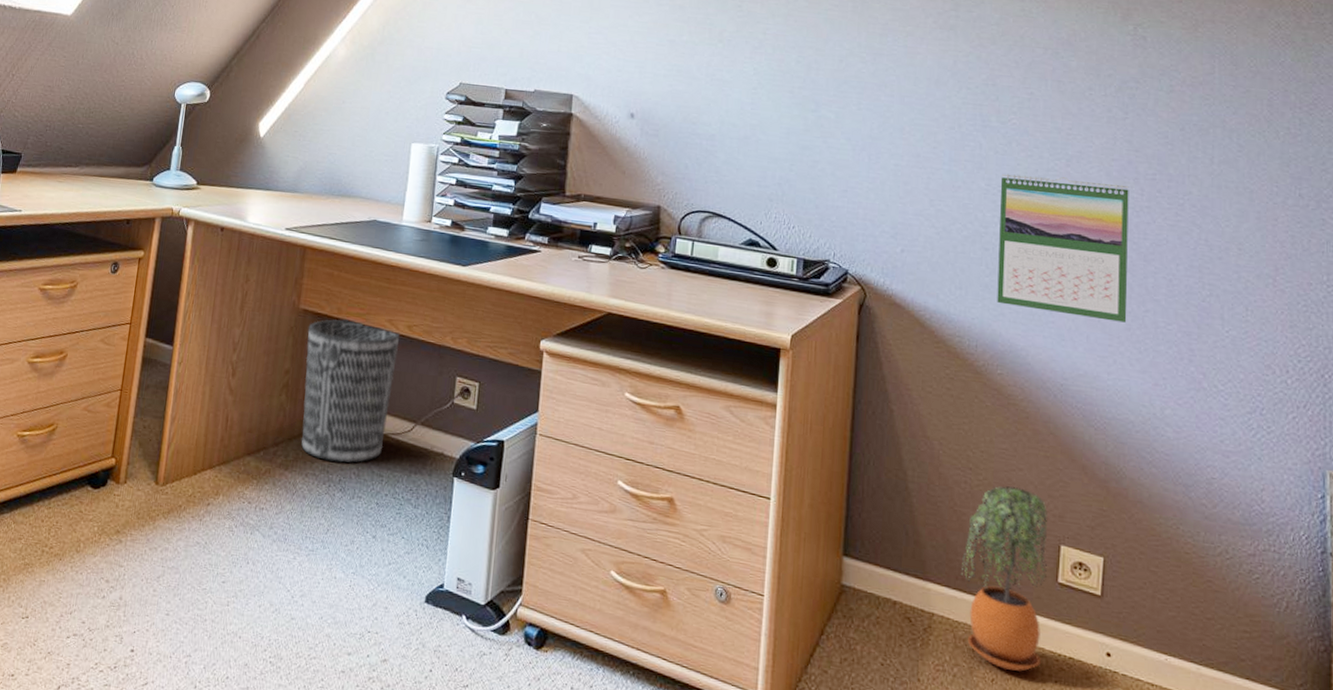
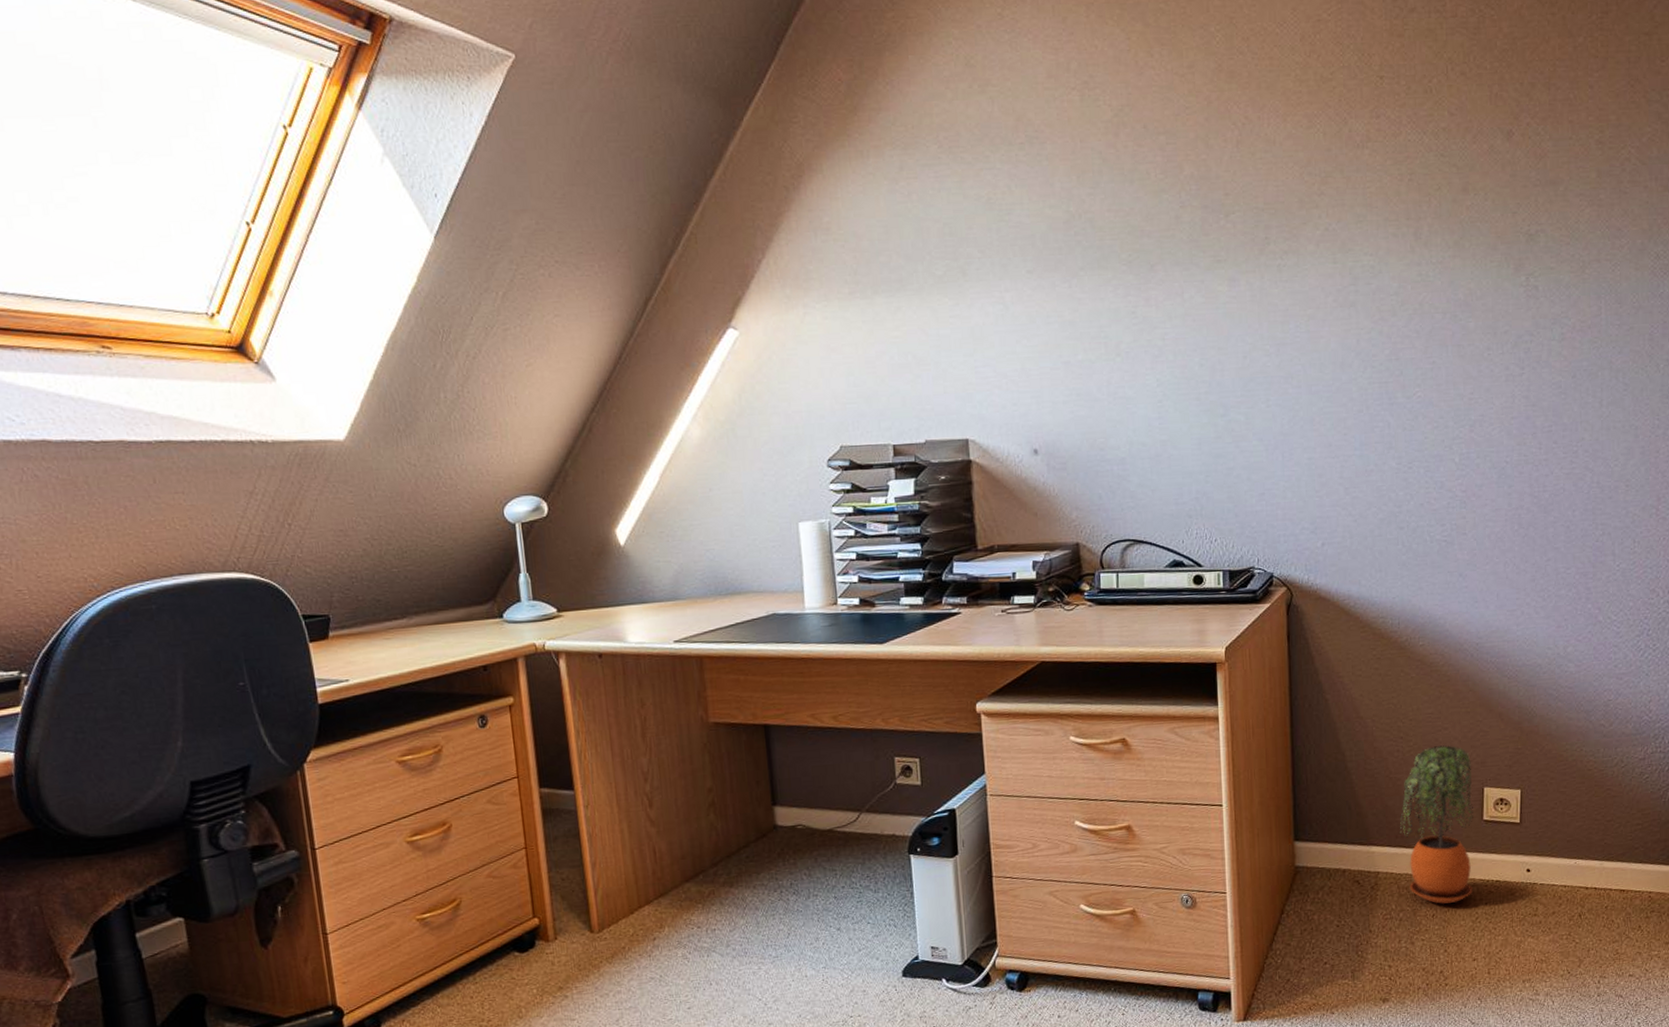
wastebasket: present [301,319,400,463] -> none [723,723,830,869]
calendar: present [997,173,1129,323] -> none [1410,441,1531,579]

